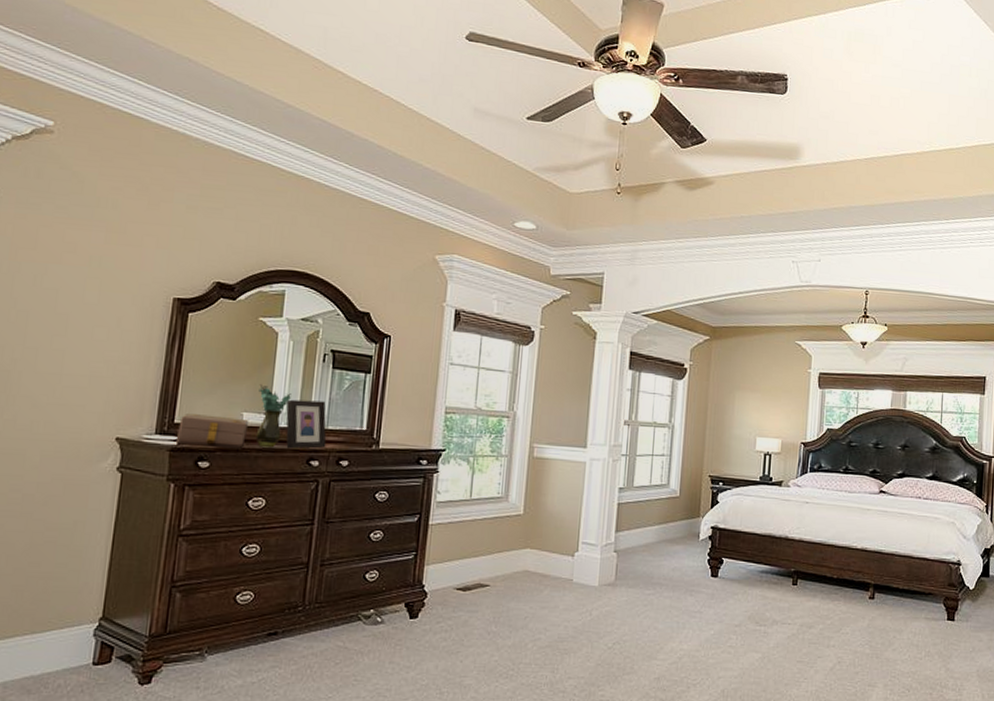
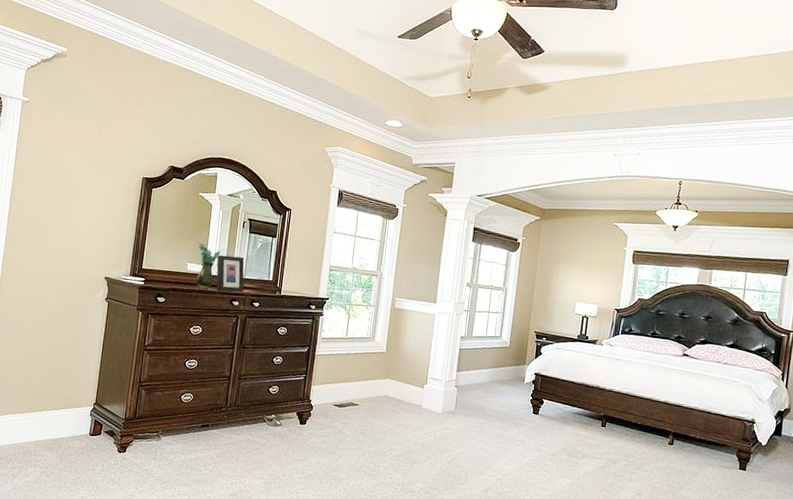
jewelry box: present [175,414,249,449] -> none [143,262,192,290]

